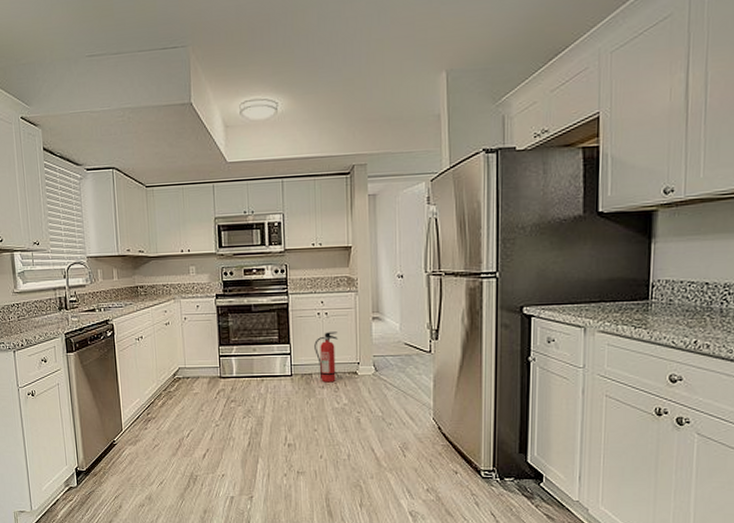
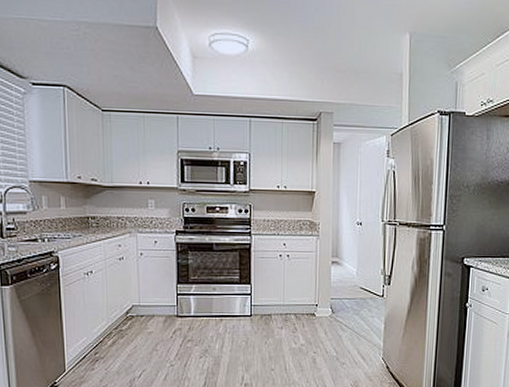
fire extinguisher: present [314,331,338,383] -> none [275,274,298,324]

